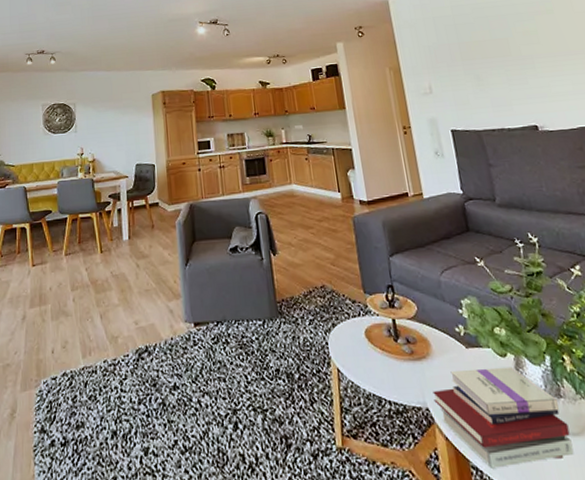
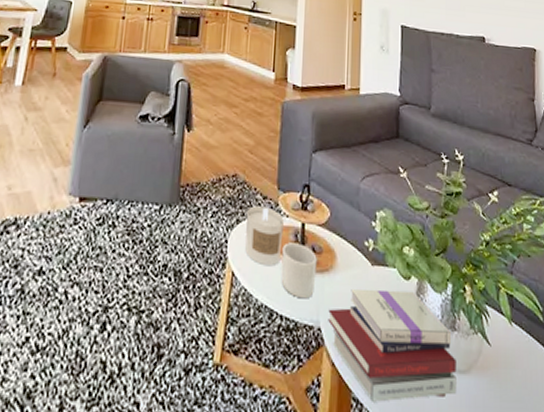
candle: none [339,309,379,361] -> present [245,206,284,267]
mug: none [378,337,416,385] -> present [281,242,317,299]

